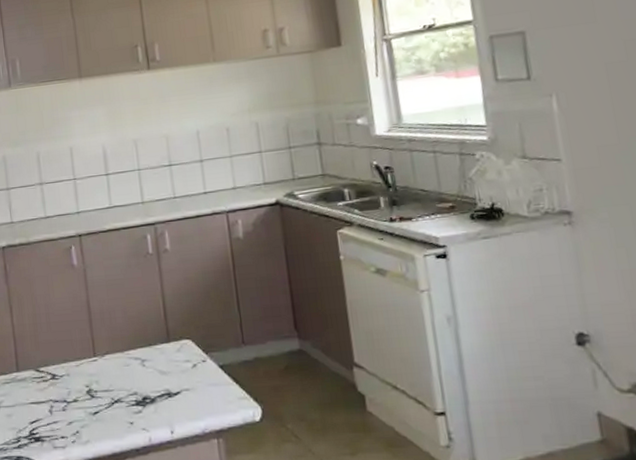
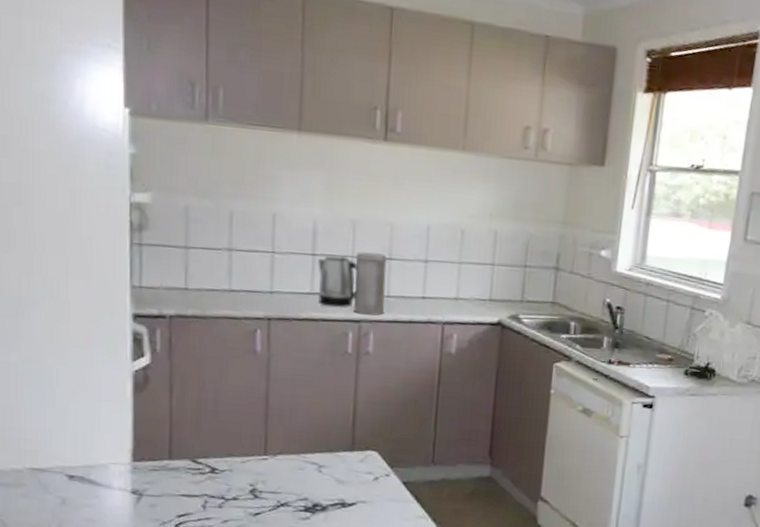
kettle: none [111,170,148,217] -> present [317,254,357,309]
canister: none [141,162,175,219] -> present [353,252,387,317]

